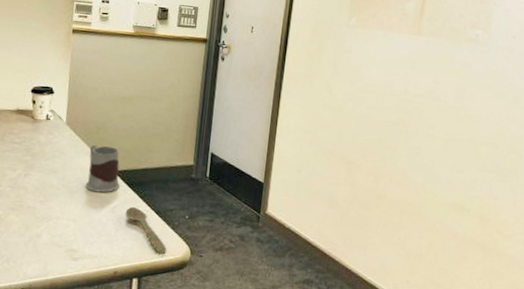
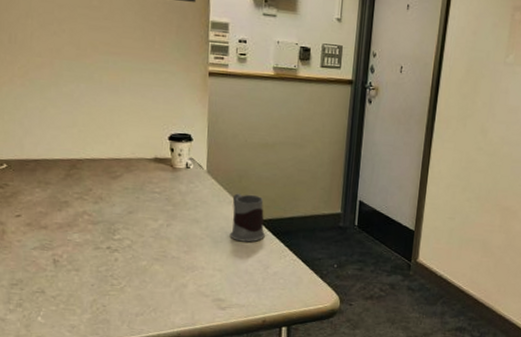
spoon: present [125,206,166,254] -> none [272,256,315,302]

